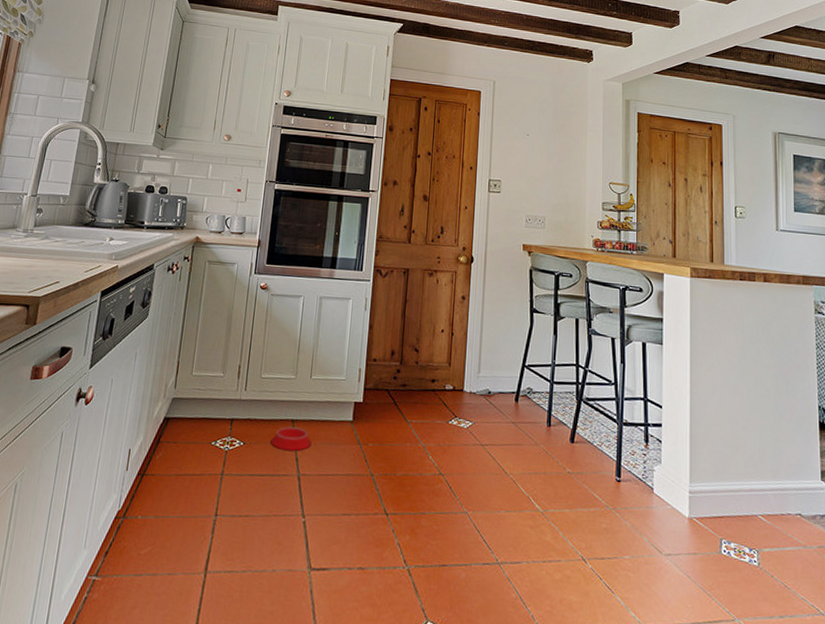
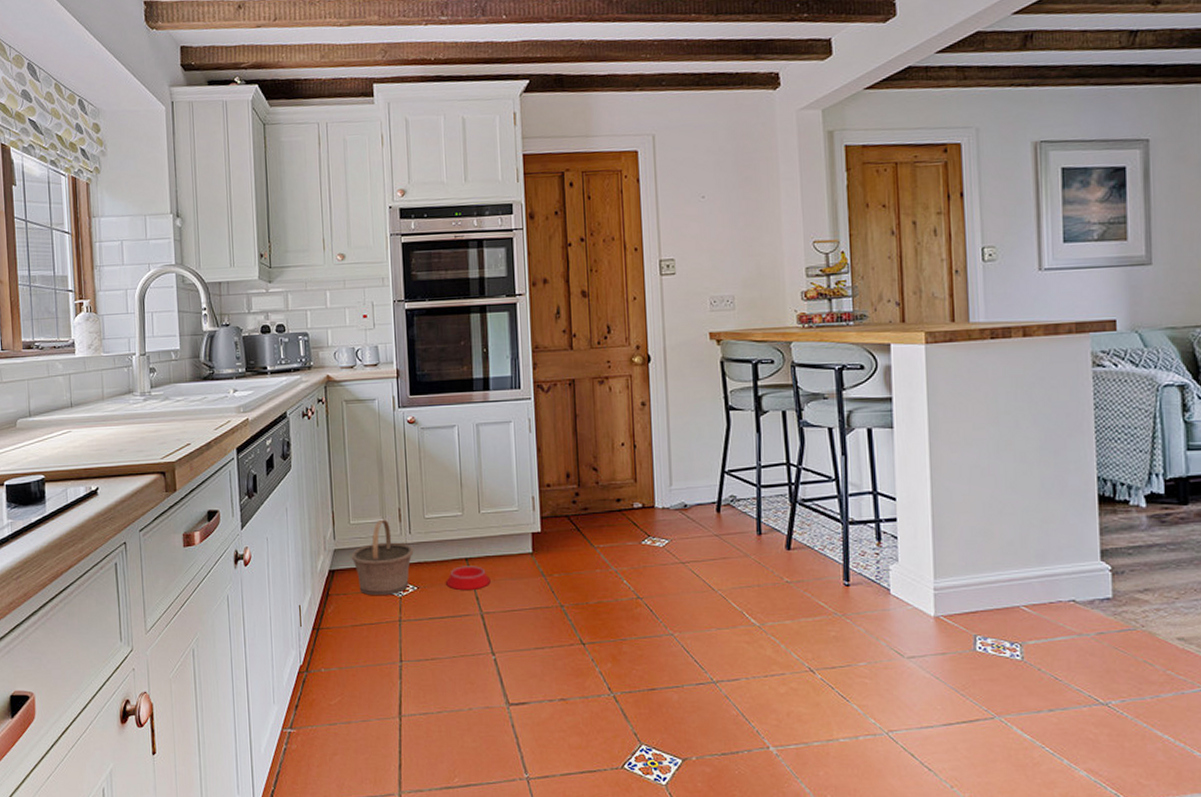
basket: none [187,374,247,448] -> present [351,519,414,596]

